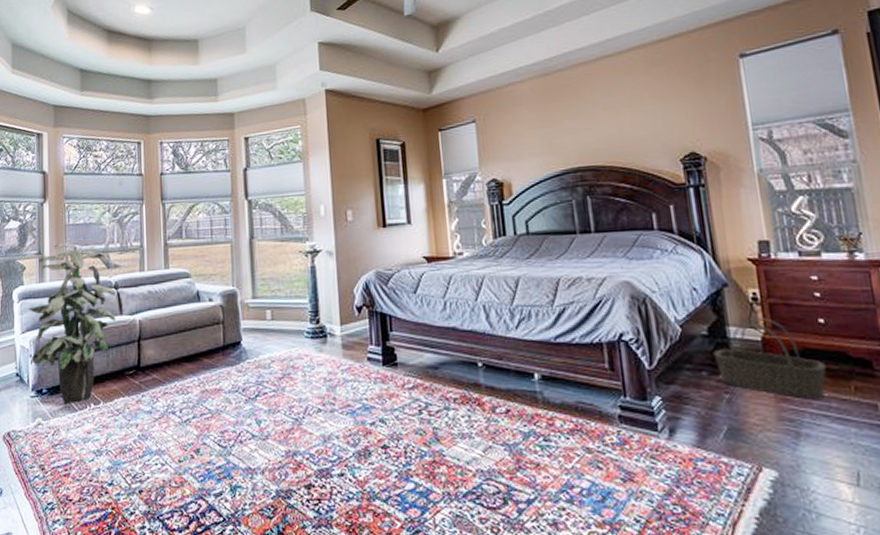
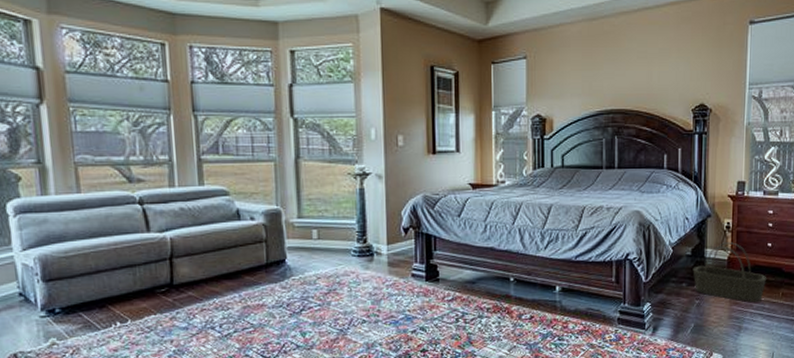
indoor plant: present [29,242,116,405] -> none [29,151,142,324]

